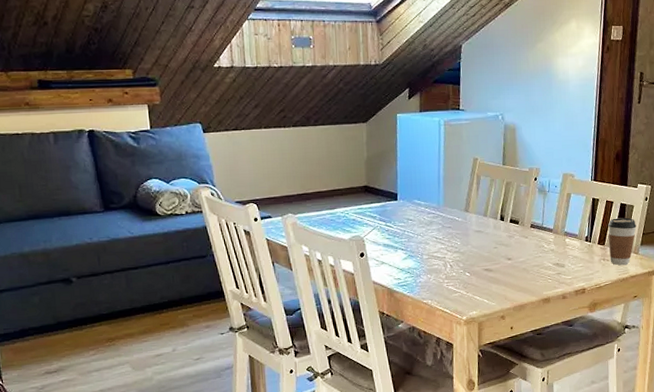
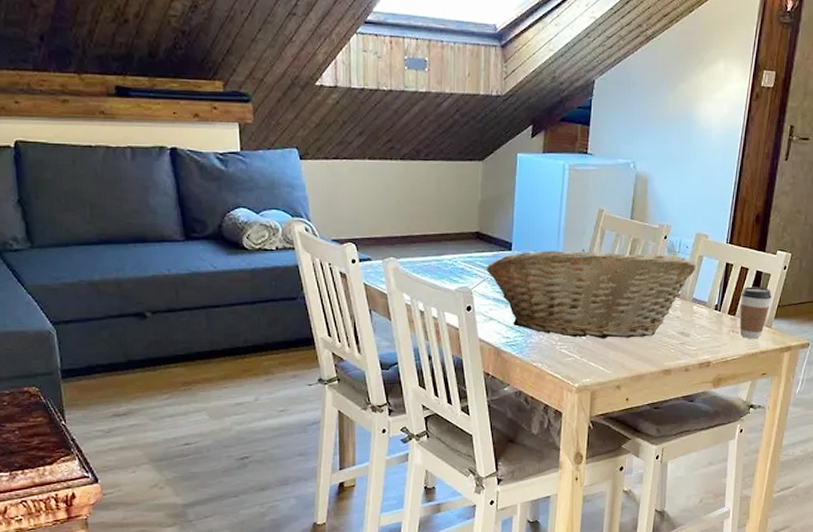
fruit basket: none [375,194,566,275] -> present [486,249,697,339]

